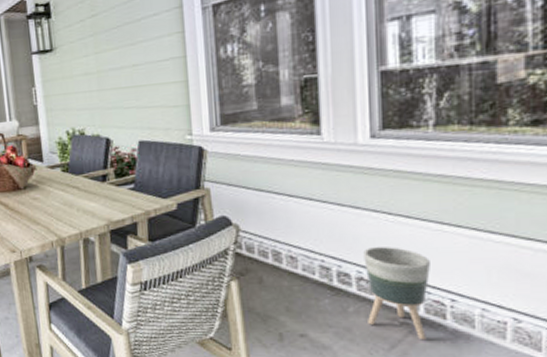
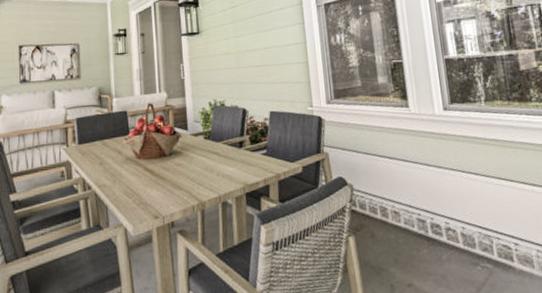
planter: present [363,246,430,340] -> none [448,199,502,282]

